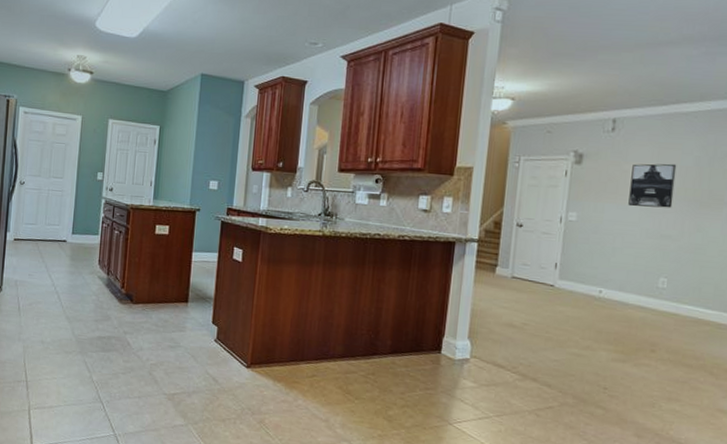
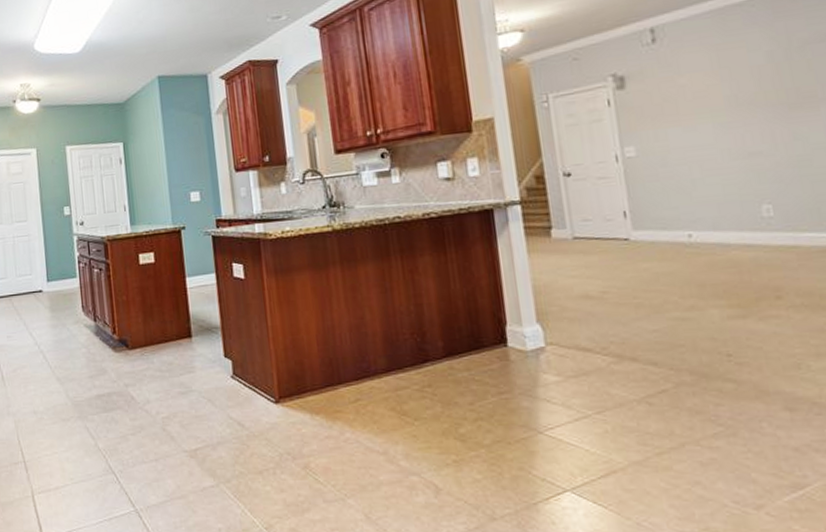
wall art: present [628,163,677,208] -> none [689,65,753,126]

